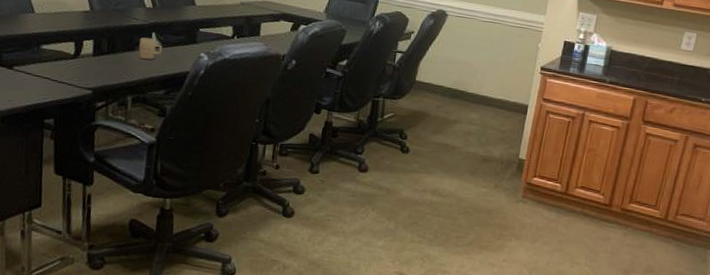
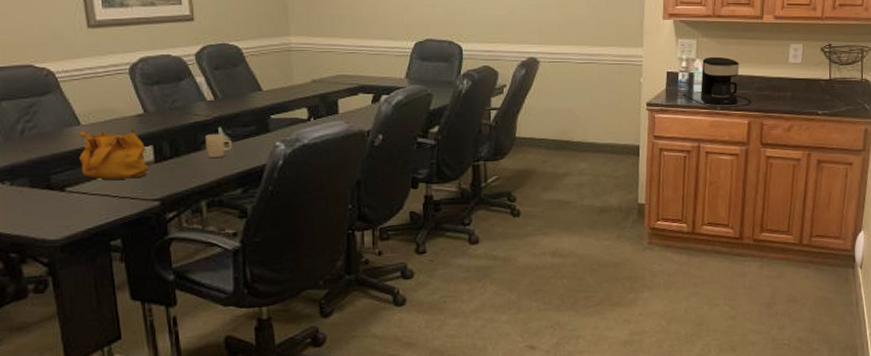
handbag: none [29,18,88,67] -> present [78,128,149,180]
coffee maker: none [574,33,640,84] -> present [681,56,752,108]

